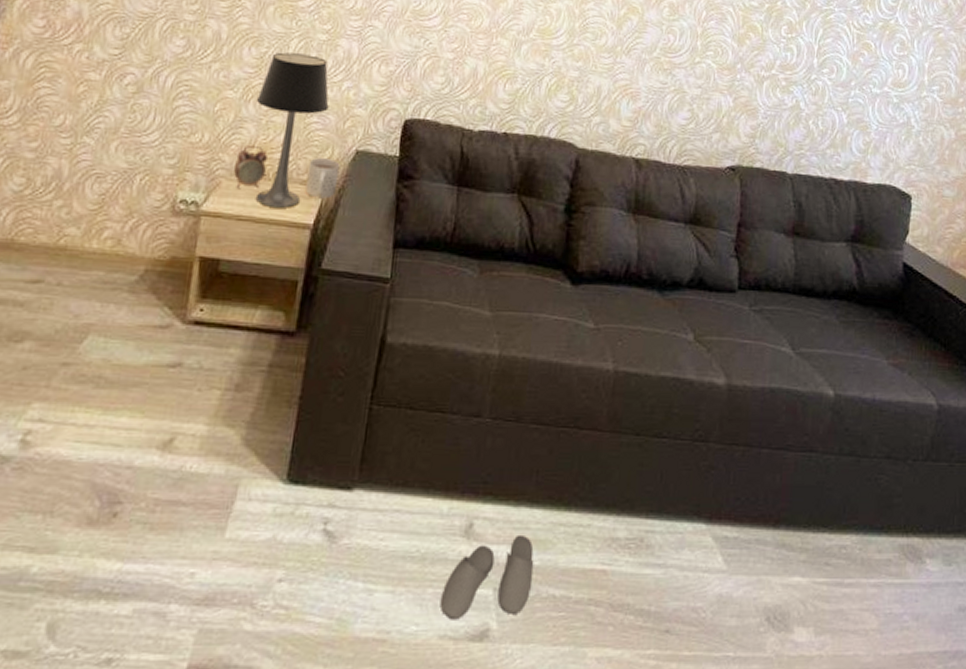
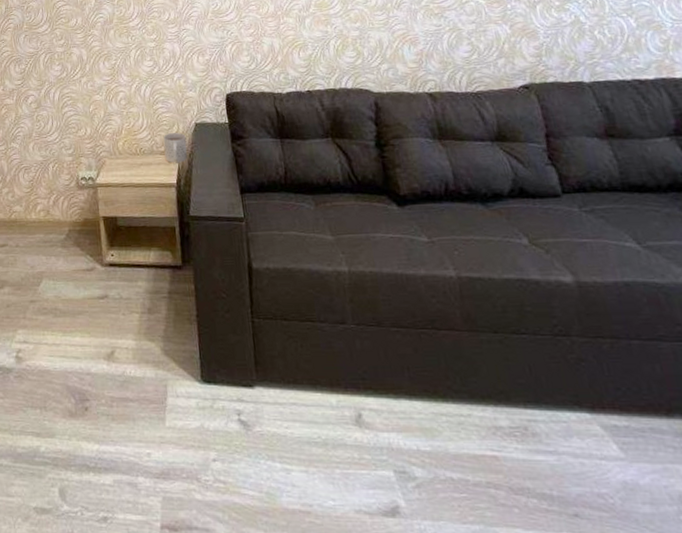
alarm clock: present [233,145,268,188] -> none [111,131,134,164]
table lamp: present [255,52,329,208] -> none [117,59,168,175]
slippers: present [440,534,534,620] -> none [348,423,429,497]

